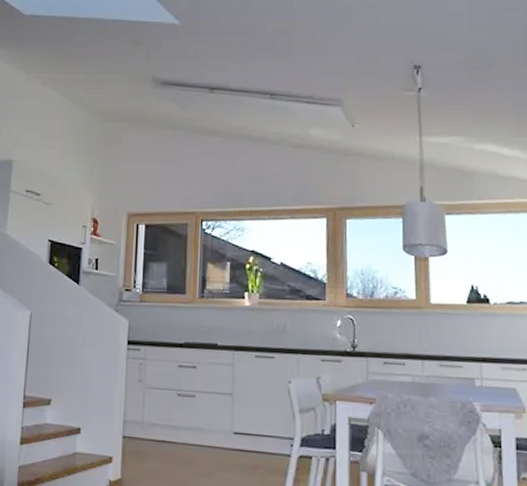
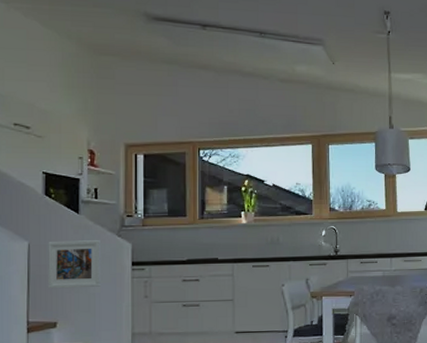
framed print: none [46,312,99,365] -> present [48,240,102,289]

